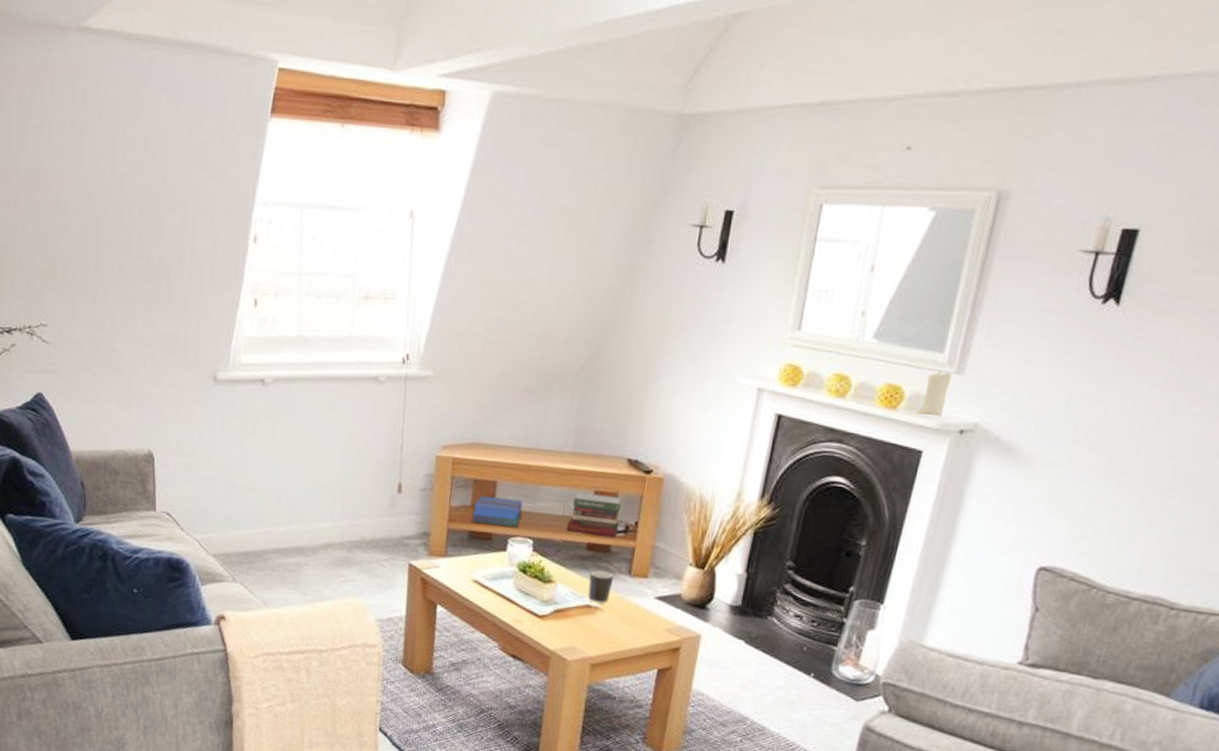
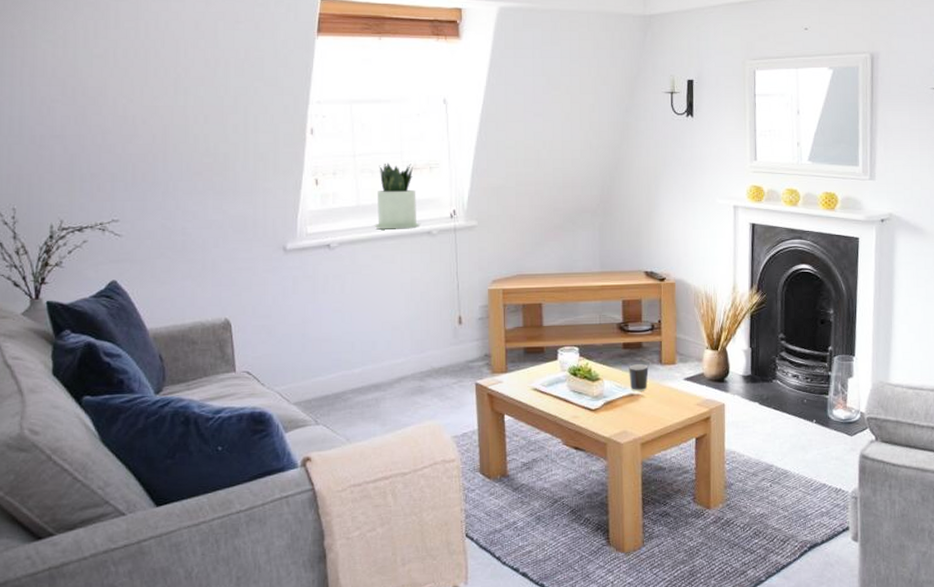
planter: none [314,287,368,372] -> present [374,163,421,231]
books: present [471,496,523,527] -> none [524,316,567,340]
books: present [567,492,622,538] -> none [604,302,647,336]
candle: present [916,370,952,417] -> none [849,179,868,212]

